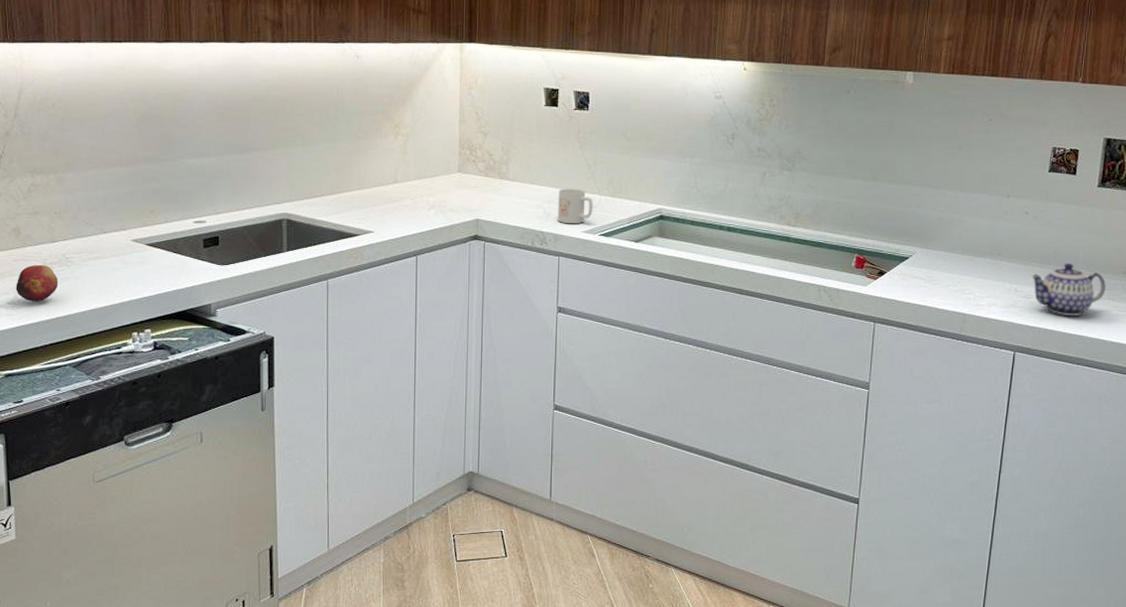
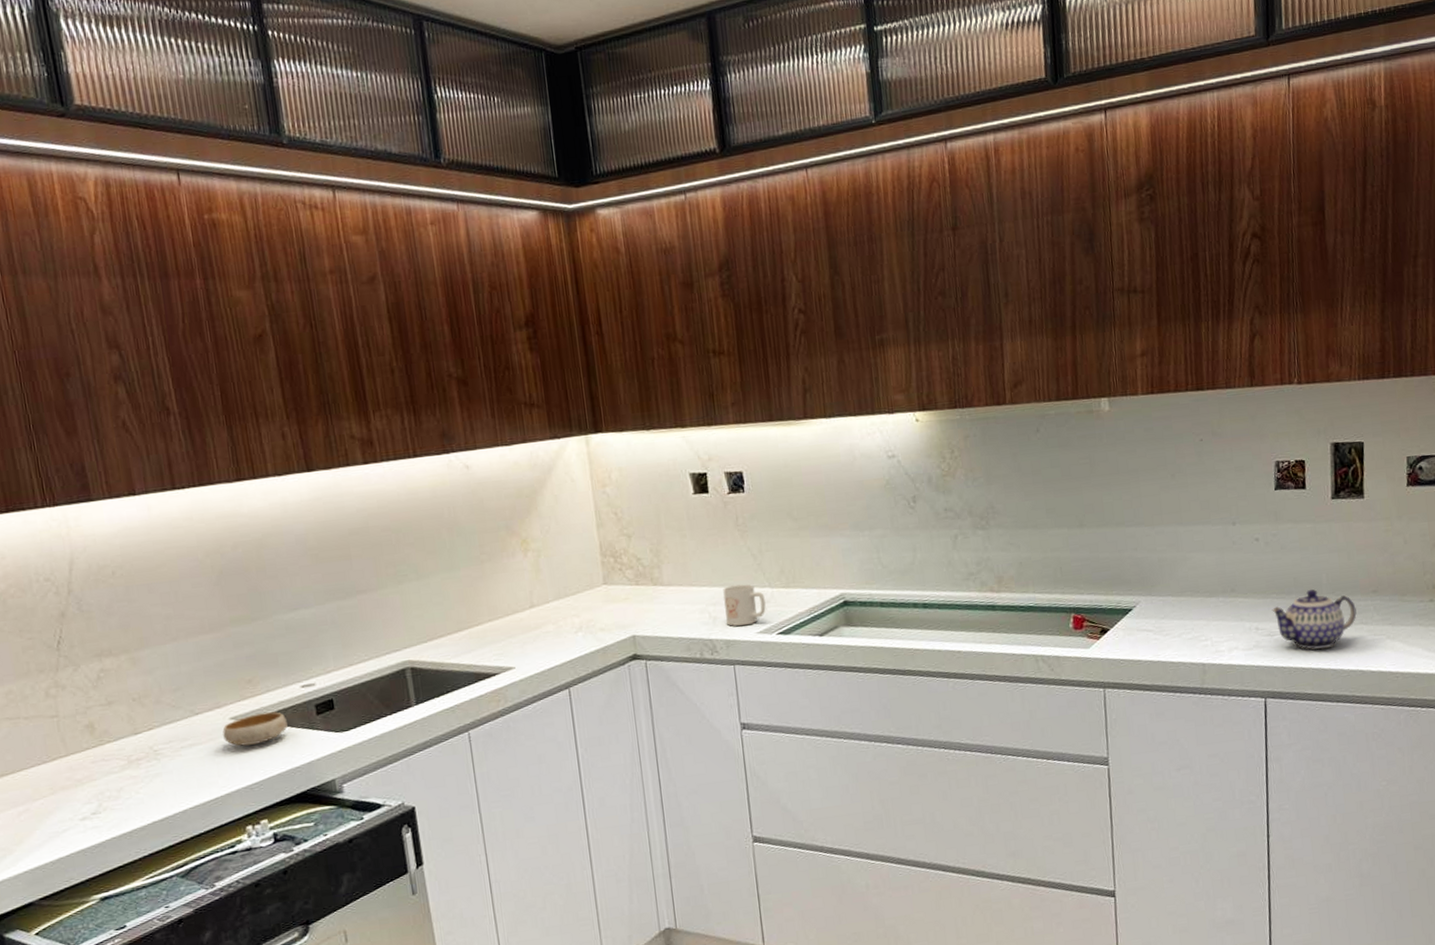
fruit: present [16,264,59,302] -> none [98,762,150,808]
bowl: none [124,240,178,265] -> present [222,711,288,746]

